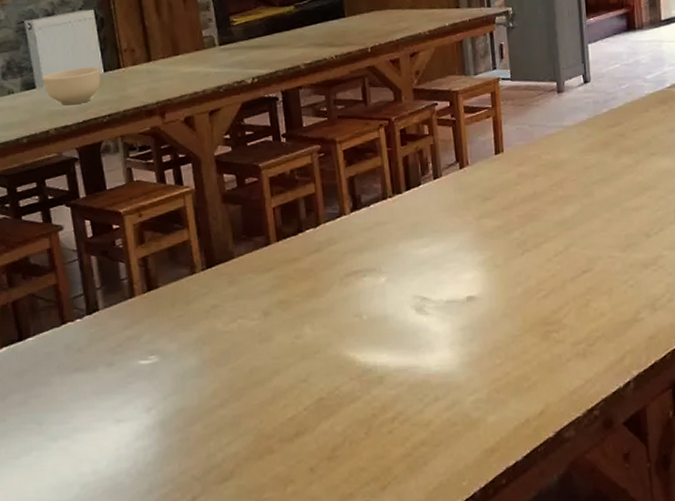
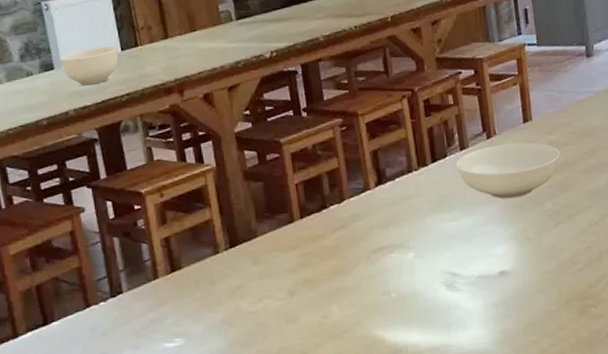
bowl: none [428,173,529,227] -> present [455,142,560,199]

